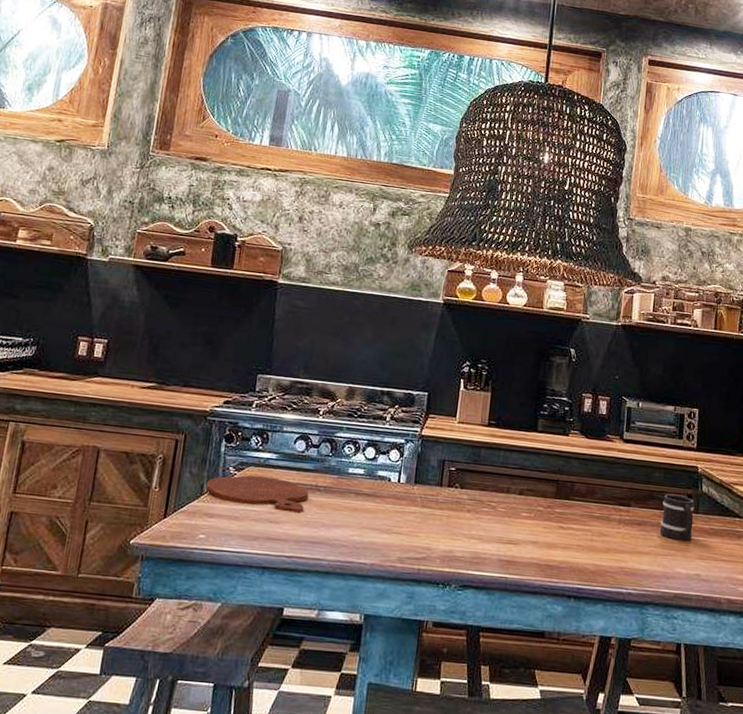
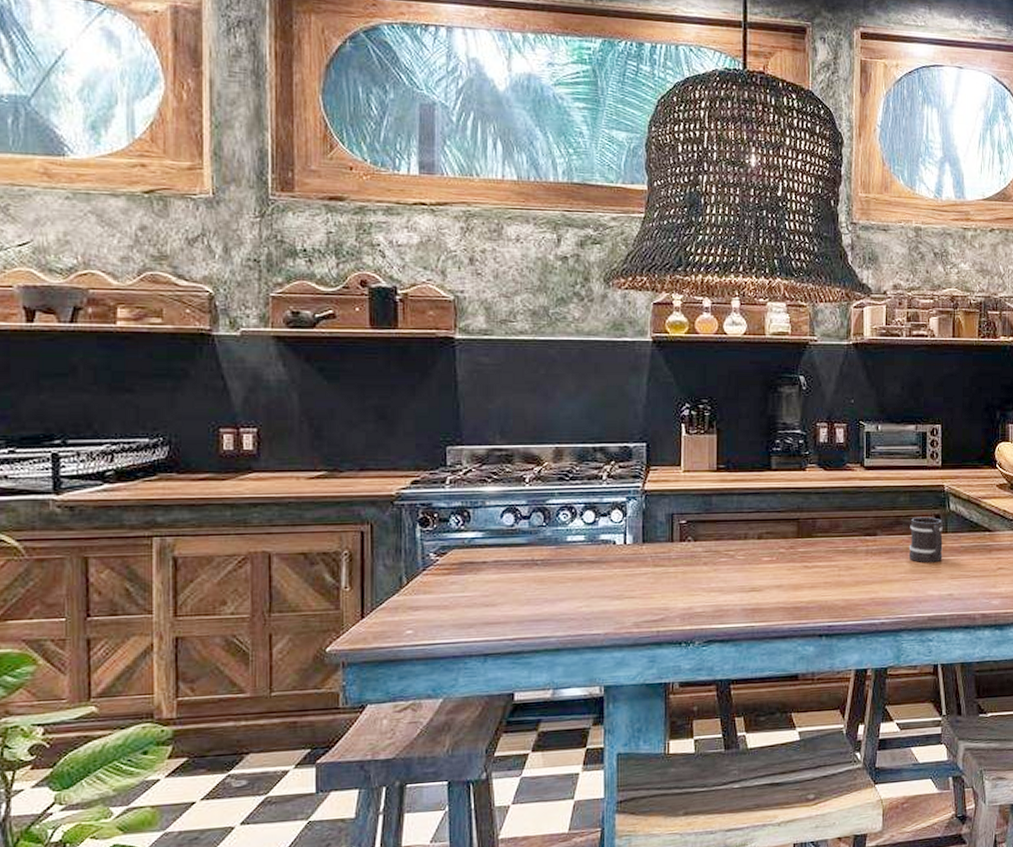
cutting board: present [205,475,309,513] -> none [405,557,526,592]

